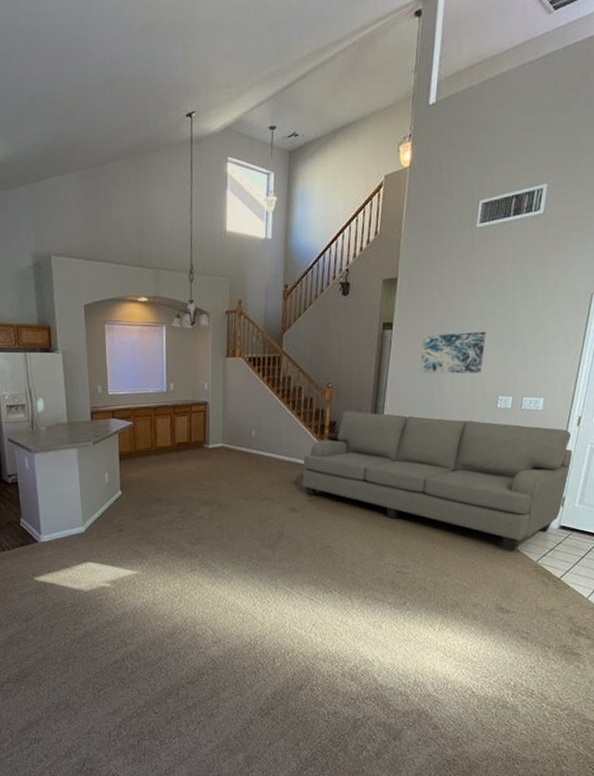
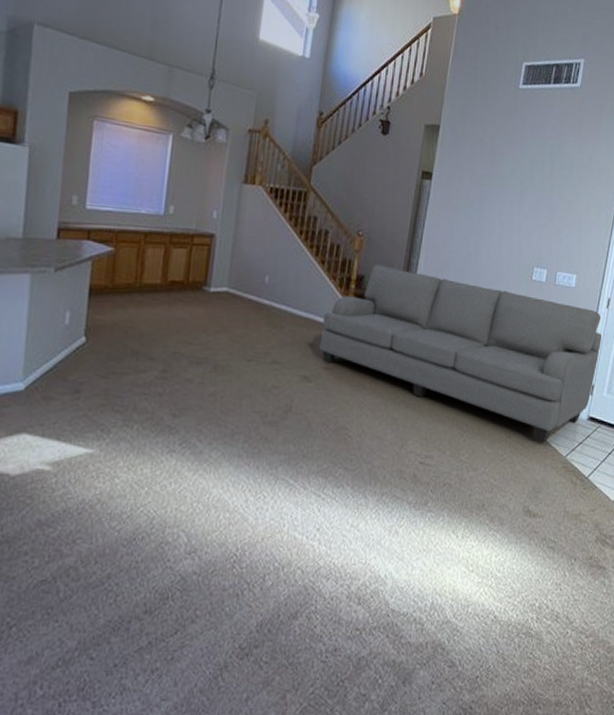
wall art: present [419,331,486,374] -> none [456,191,524,240]

